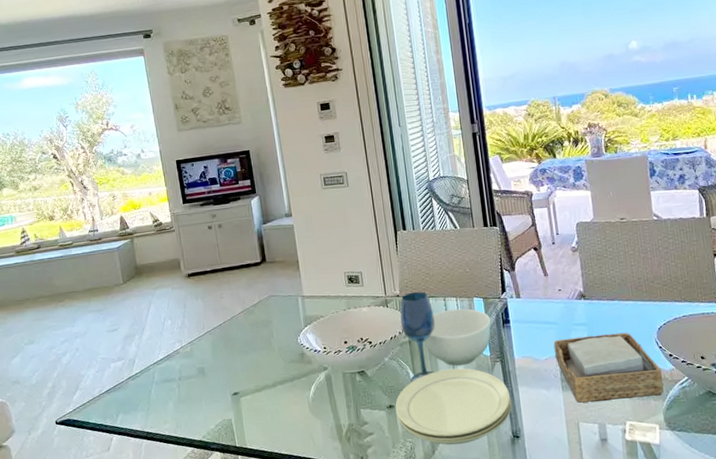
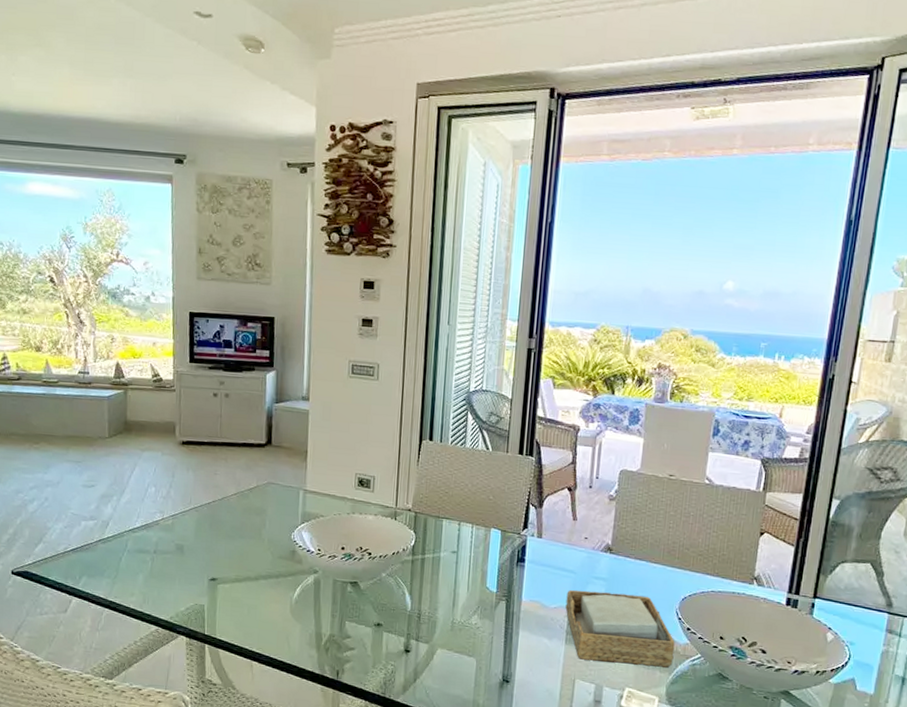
plate: present [395,368,512,445] -> none [382,597,509,678]
wineglass: present [399,291,436,383] -> none [406,509,445,604]
bowl: present [424,308,491,366] -> none [428,535,505,597]

